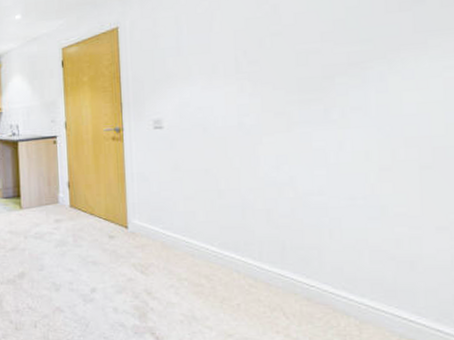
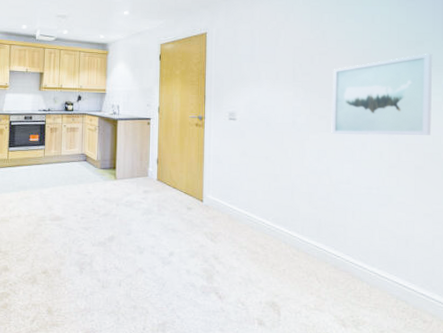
wall art: none [291,13,443,134] -> present [331,53,433,136]

